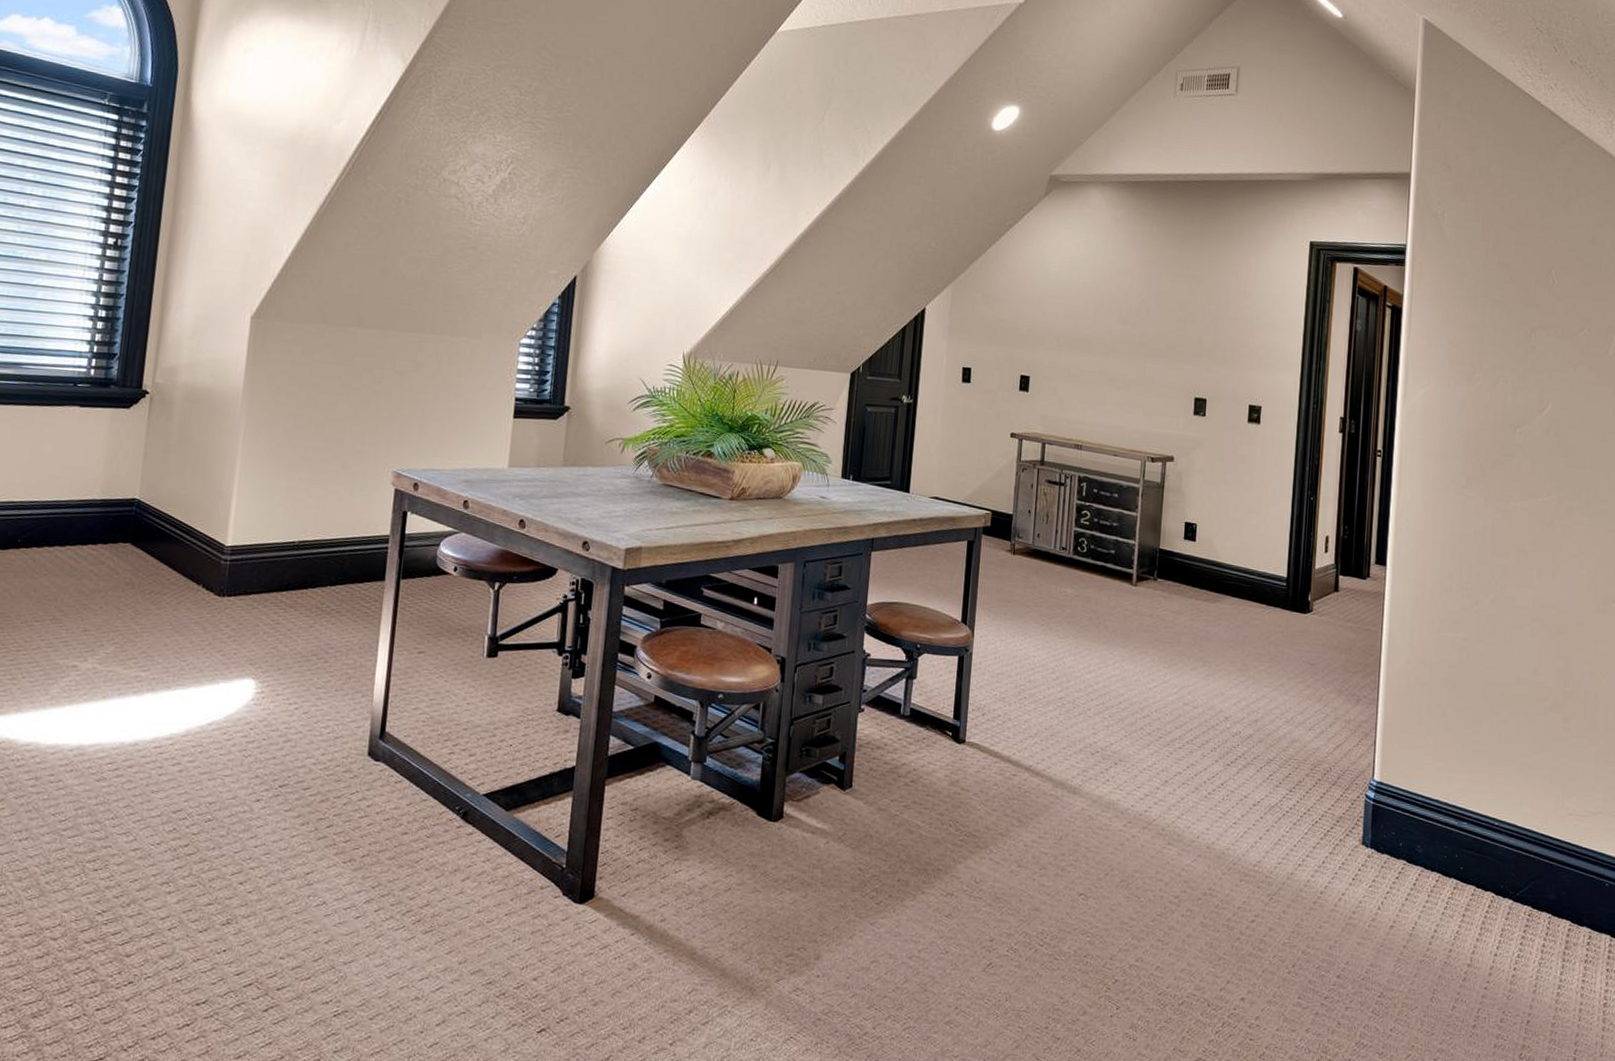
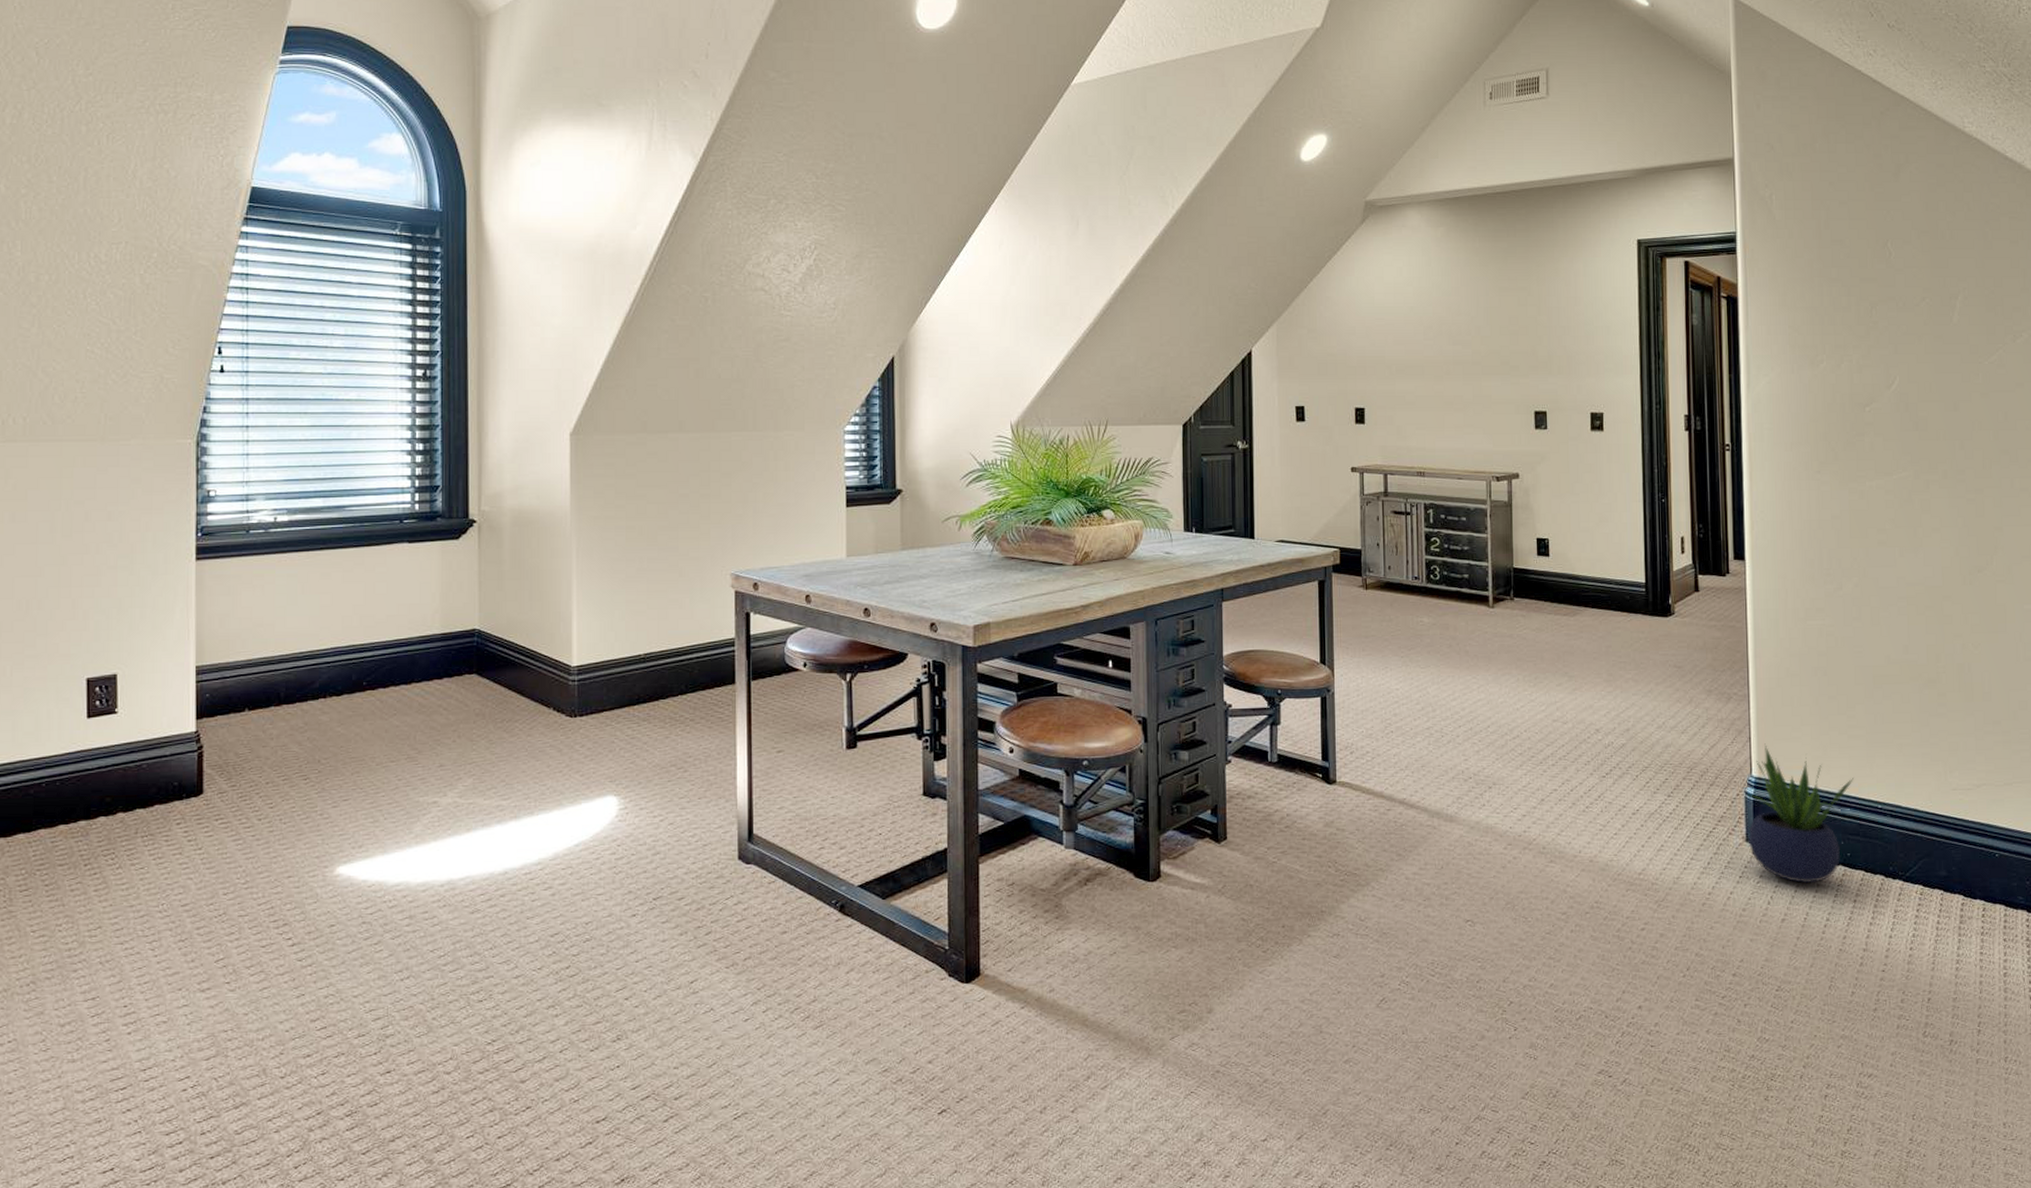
potted plant: none [1364,749,1473,894] -> present [1747,743,1853,884]

